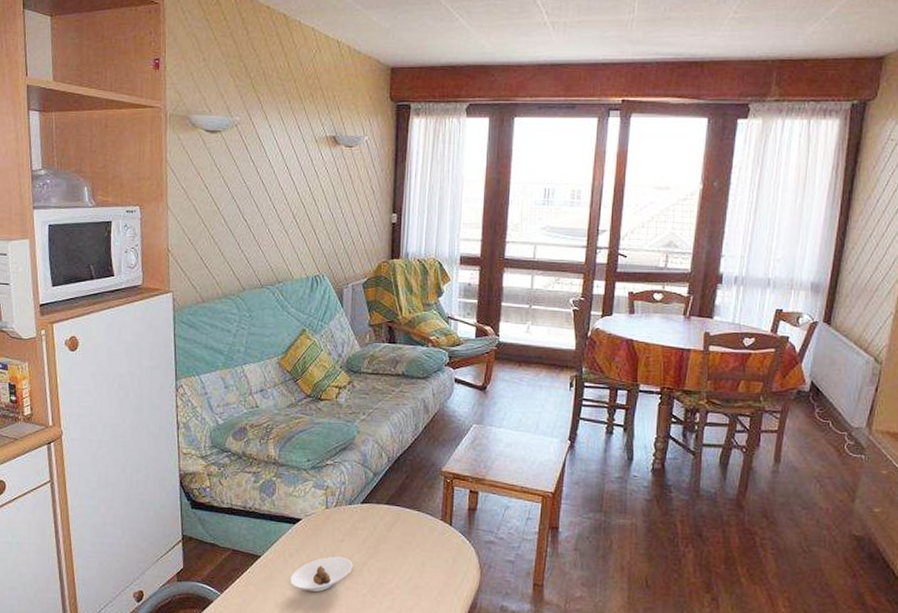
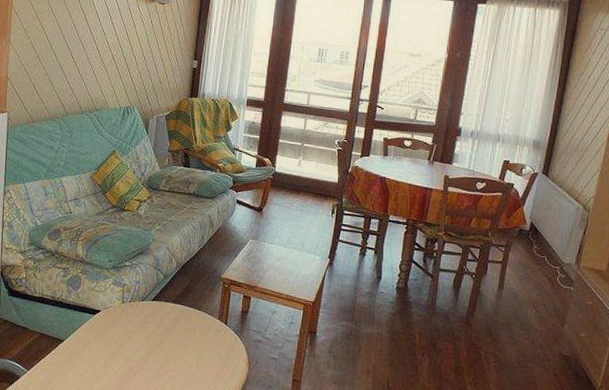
saucer: present [290,556,353,591] -> none [87,344,141,374]

